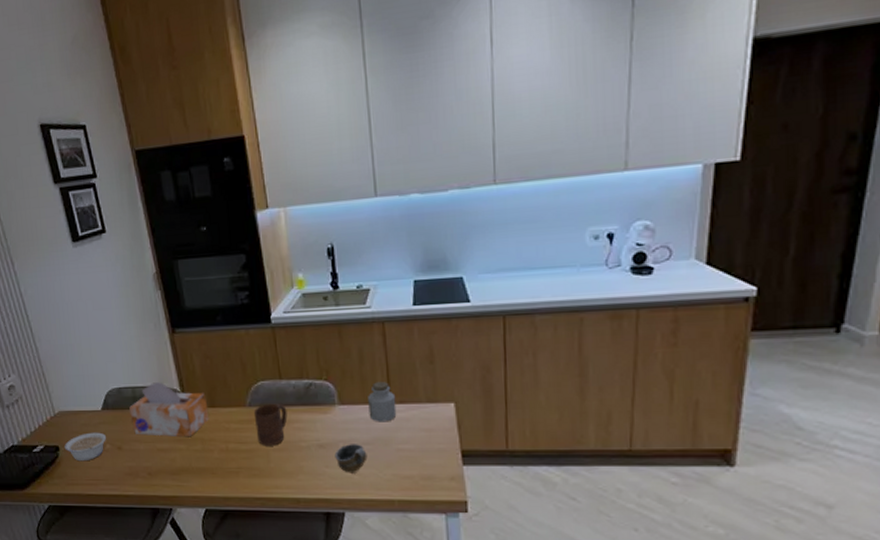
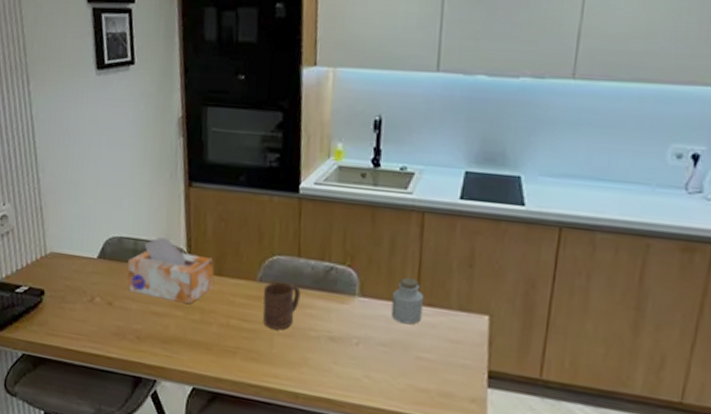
legume: present [64,432,107,462] -> none [50,280,98,312]
cup: present [334,444,368,473] -> none [345,341,382,376]

